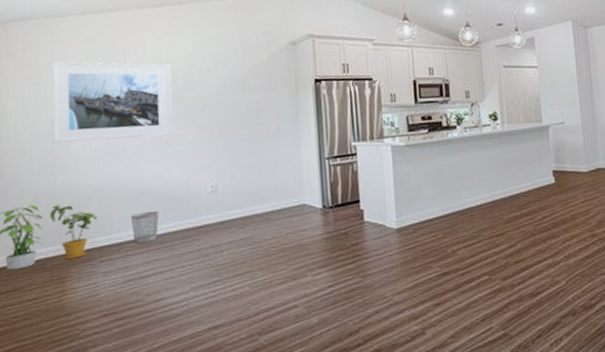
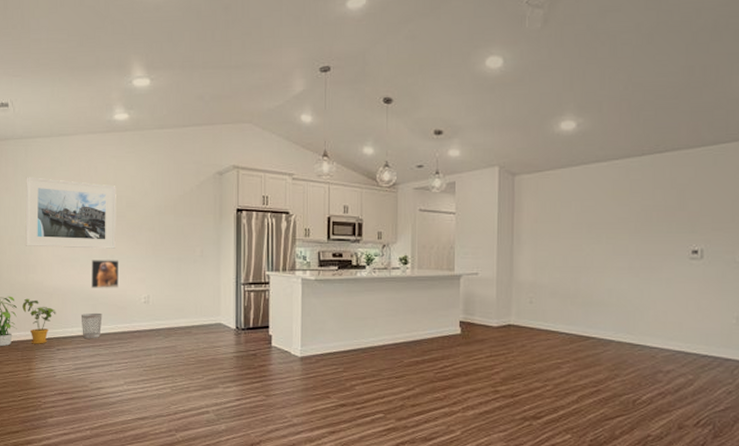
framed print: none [142,147,179,183] -> present [90,260,120,288]

